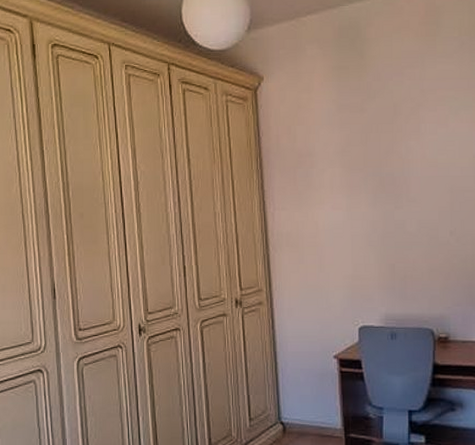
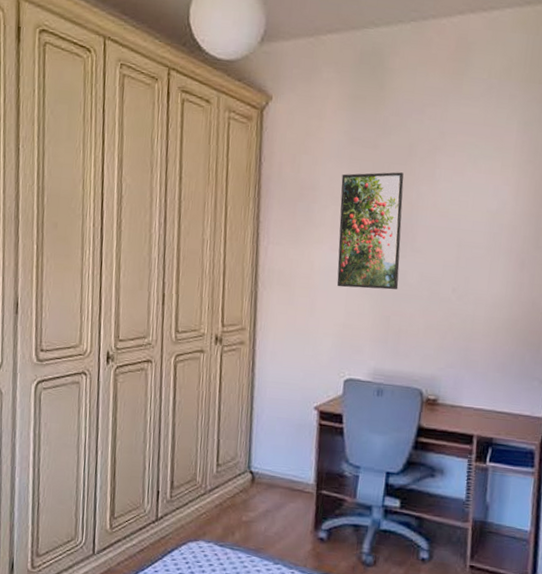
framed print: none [335,131,399,242] -> present [337,172,404,290]

